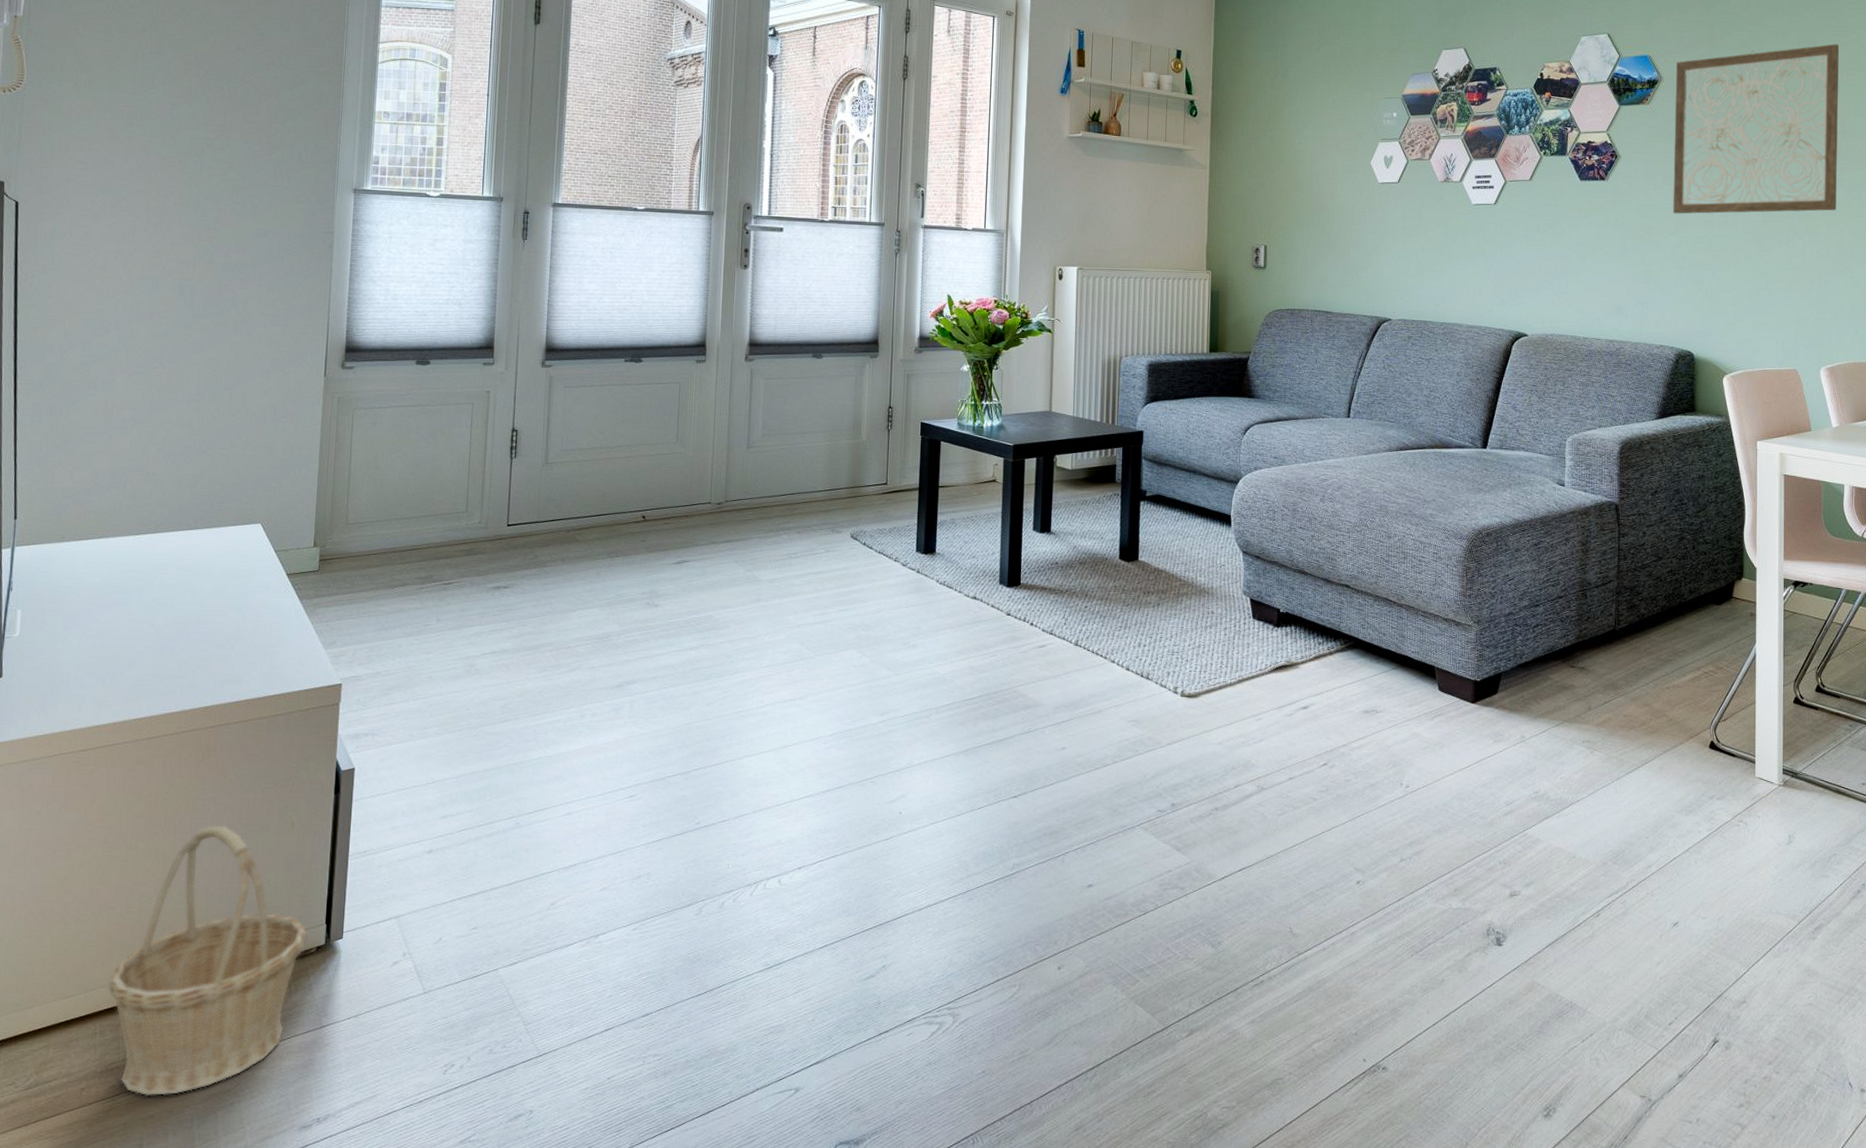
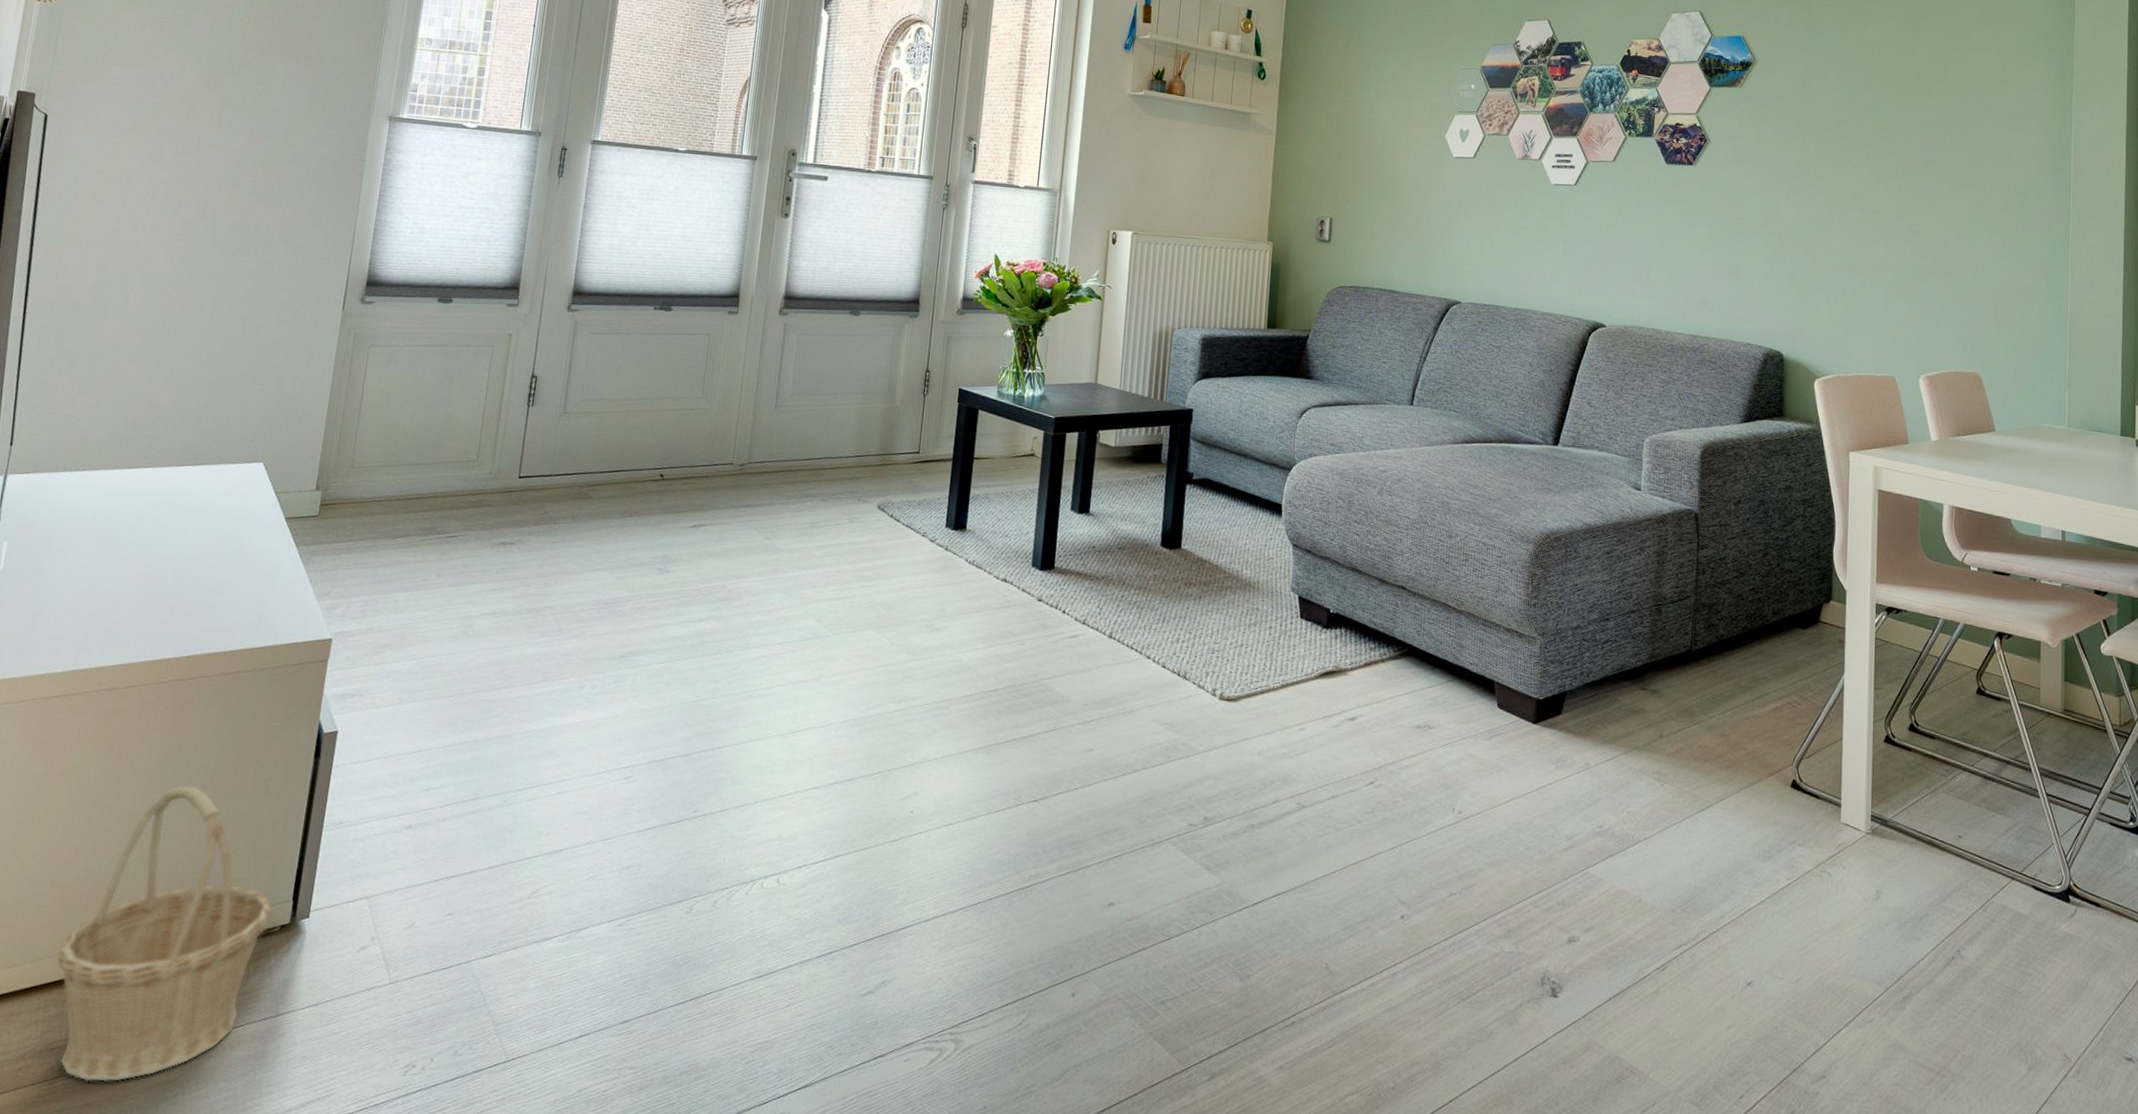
wall art: present [1672,44,1839,214] -> none [1764,32,1945,209]

